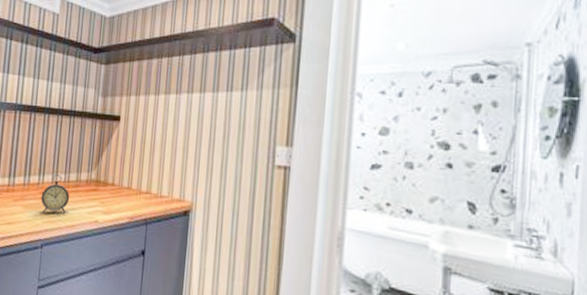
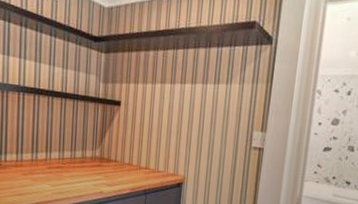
alarm clock: present [41,174,70,213] -> none [49,151,77,186]

